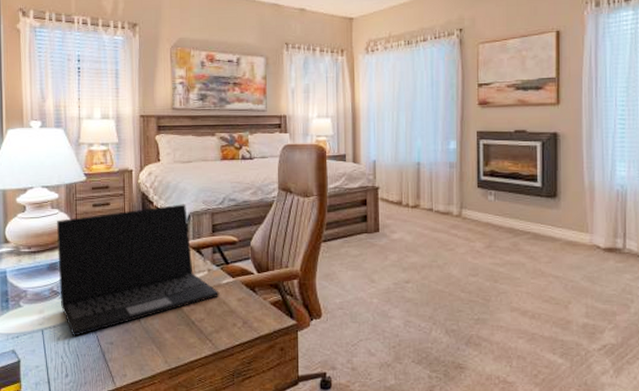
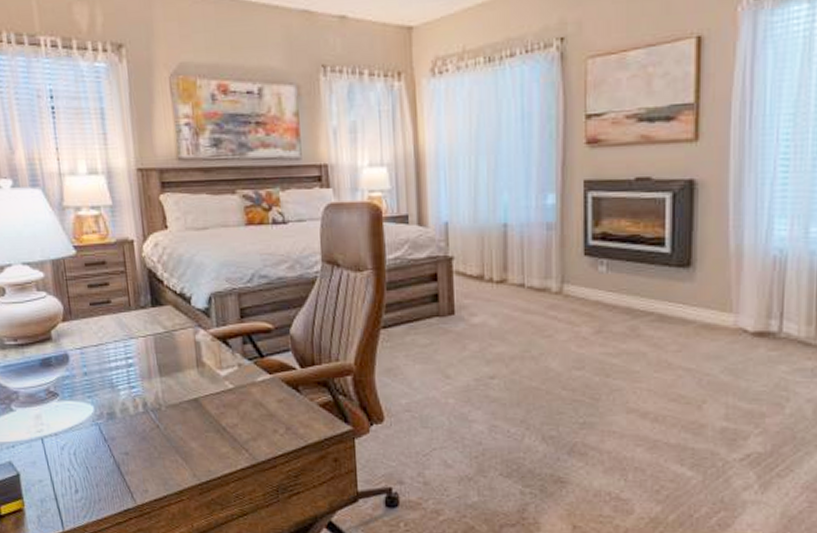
laptop: present [57,204,220,336] -> none [45,282,255,446]

